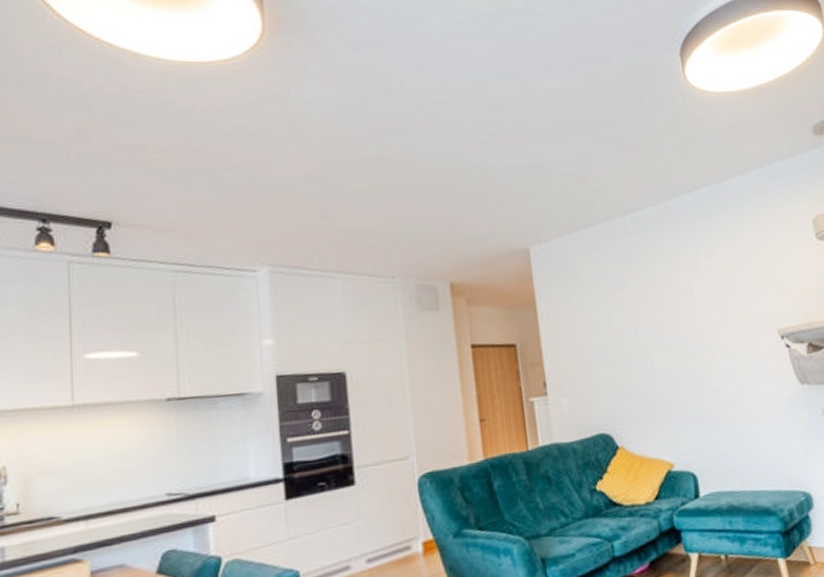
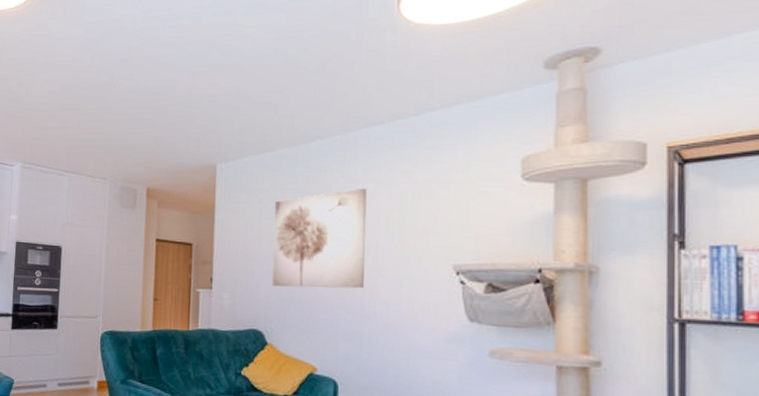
wall art: none [600,260,703,380] -> present [272,188,367,289]

